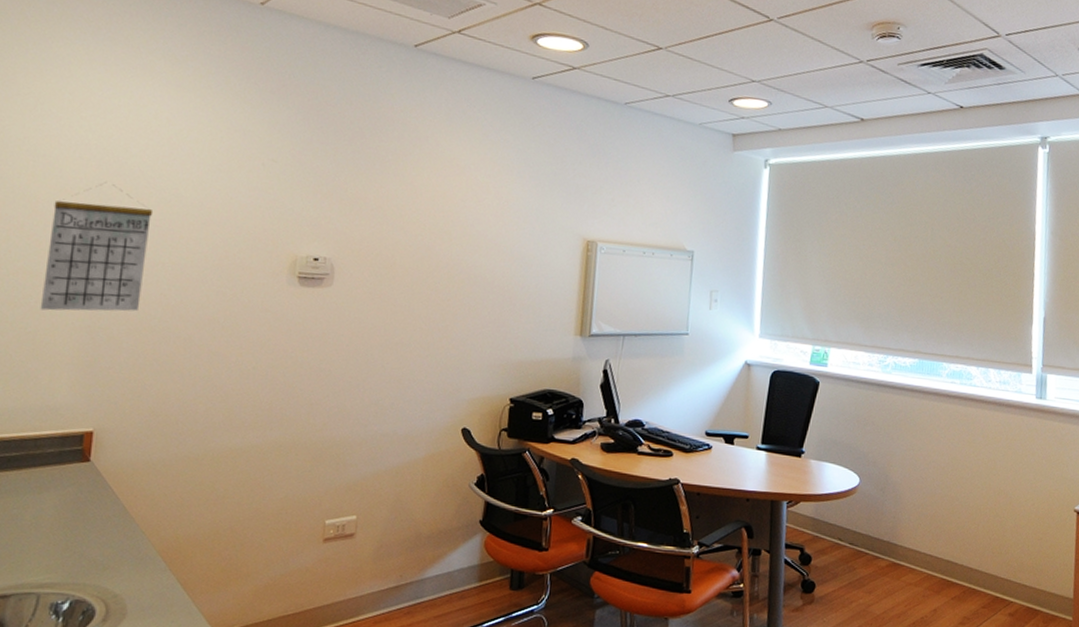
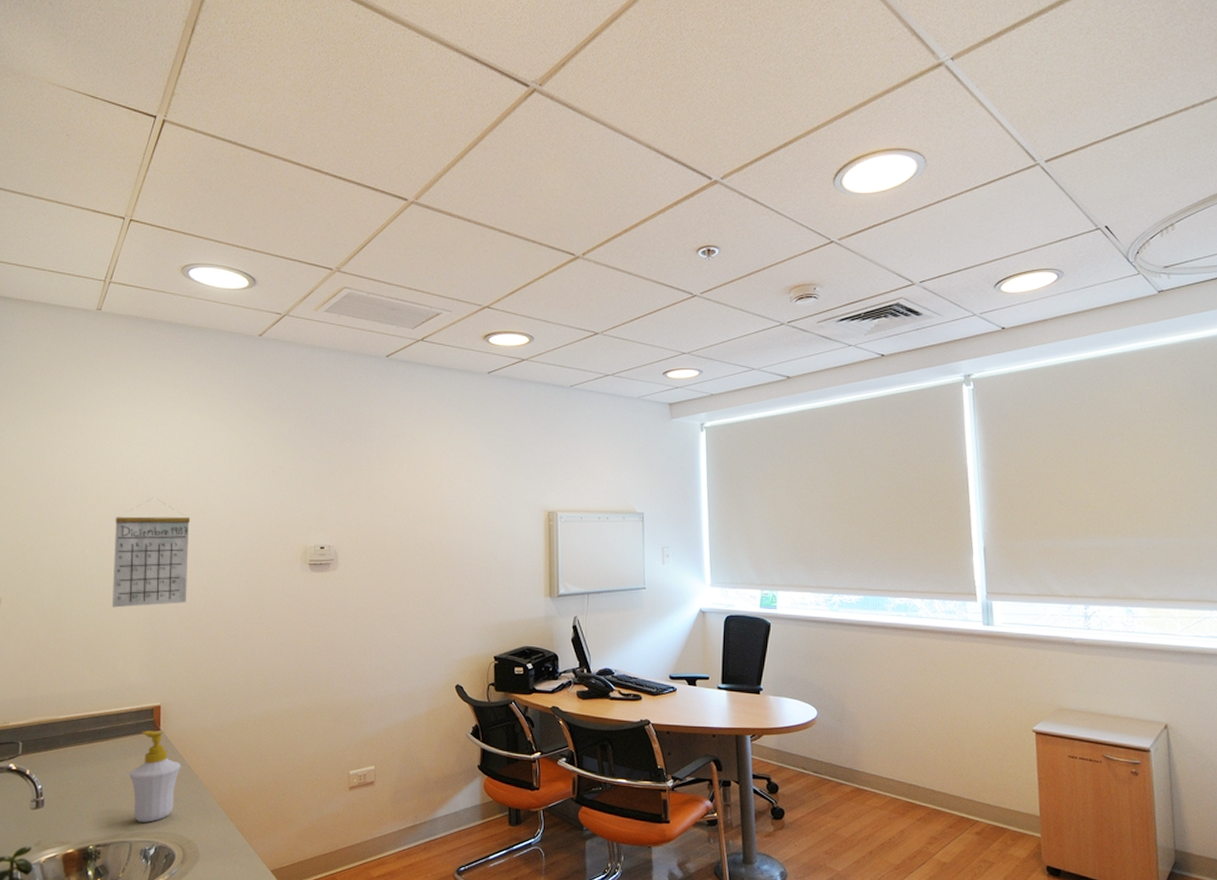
soap bottle: none [43,460,114,571] -> present [128,730,181,822]

